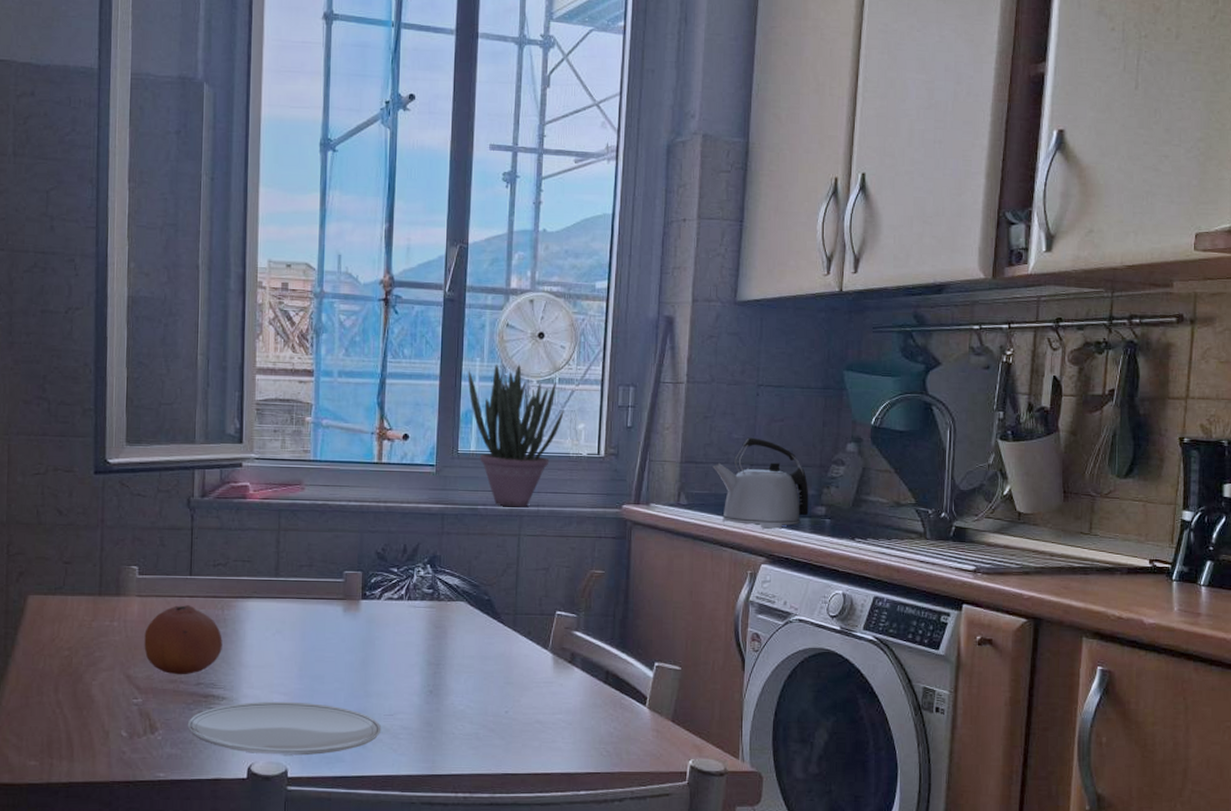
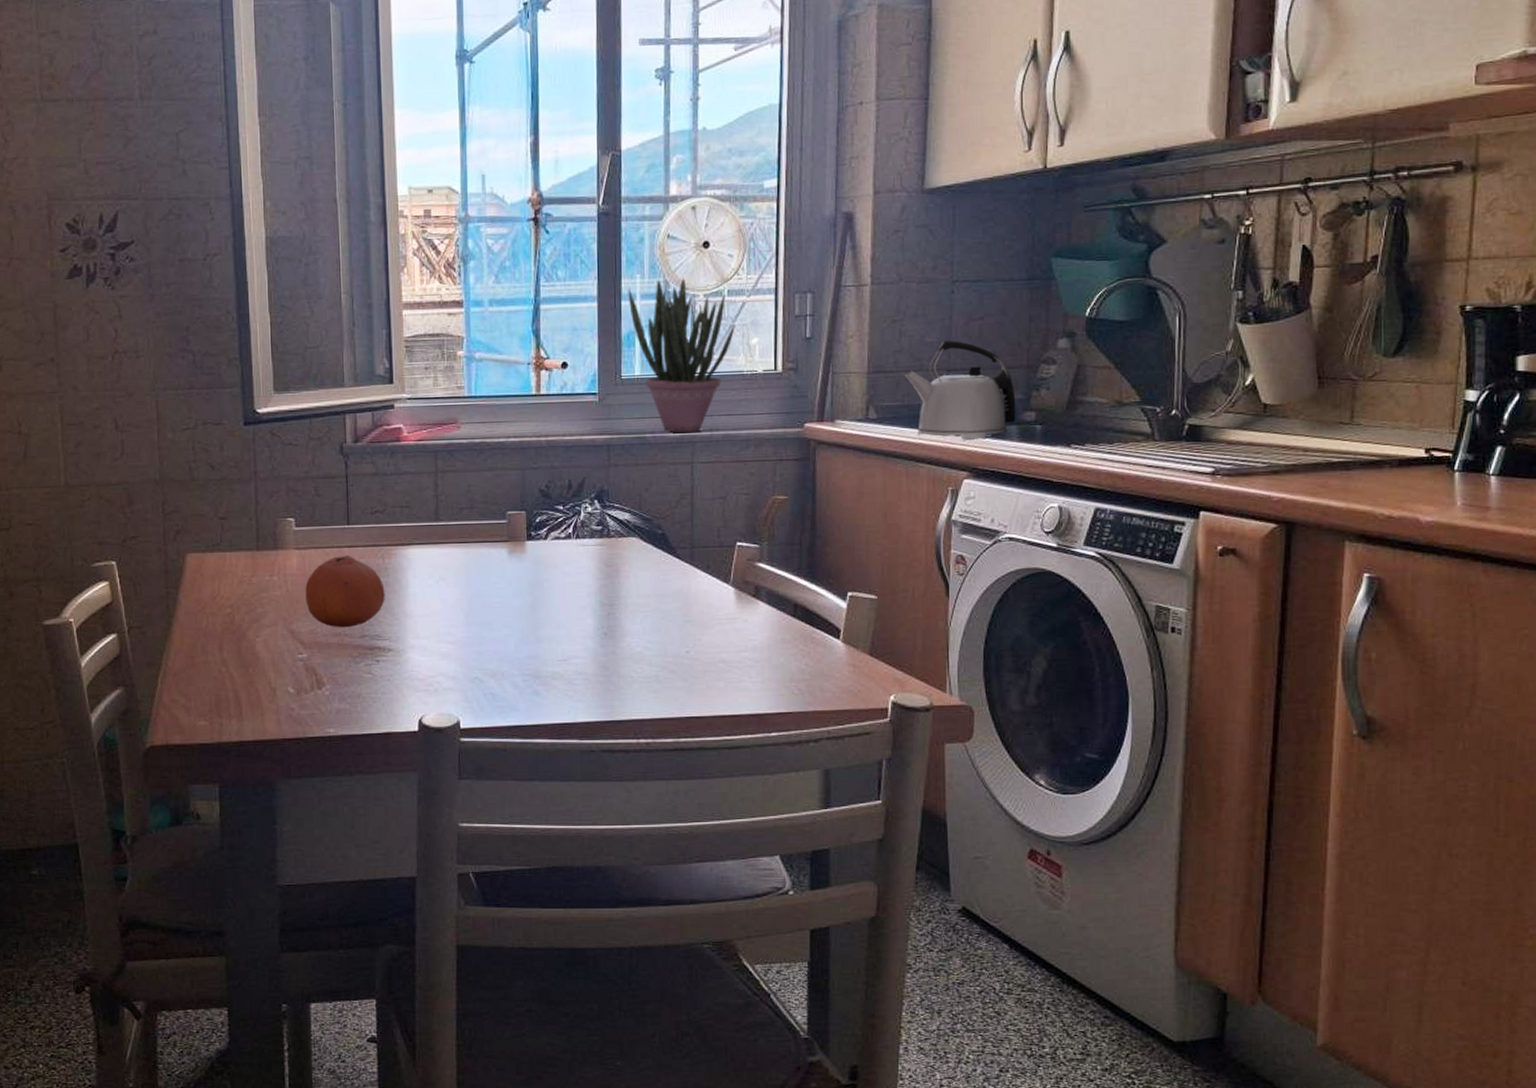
plate: present [187,701,382,756] -> none [354,650,556,706]

